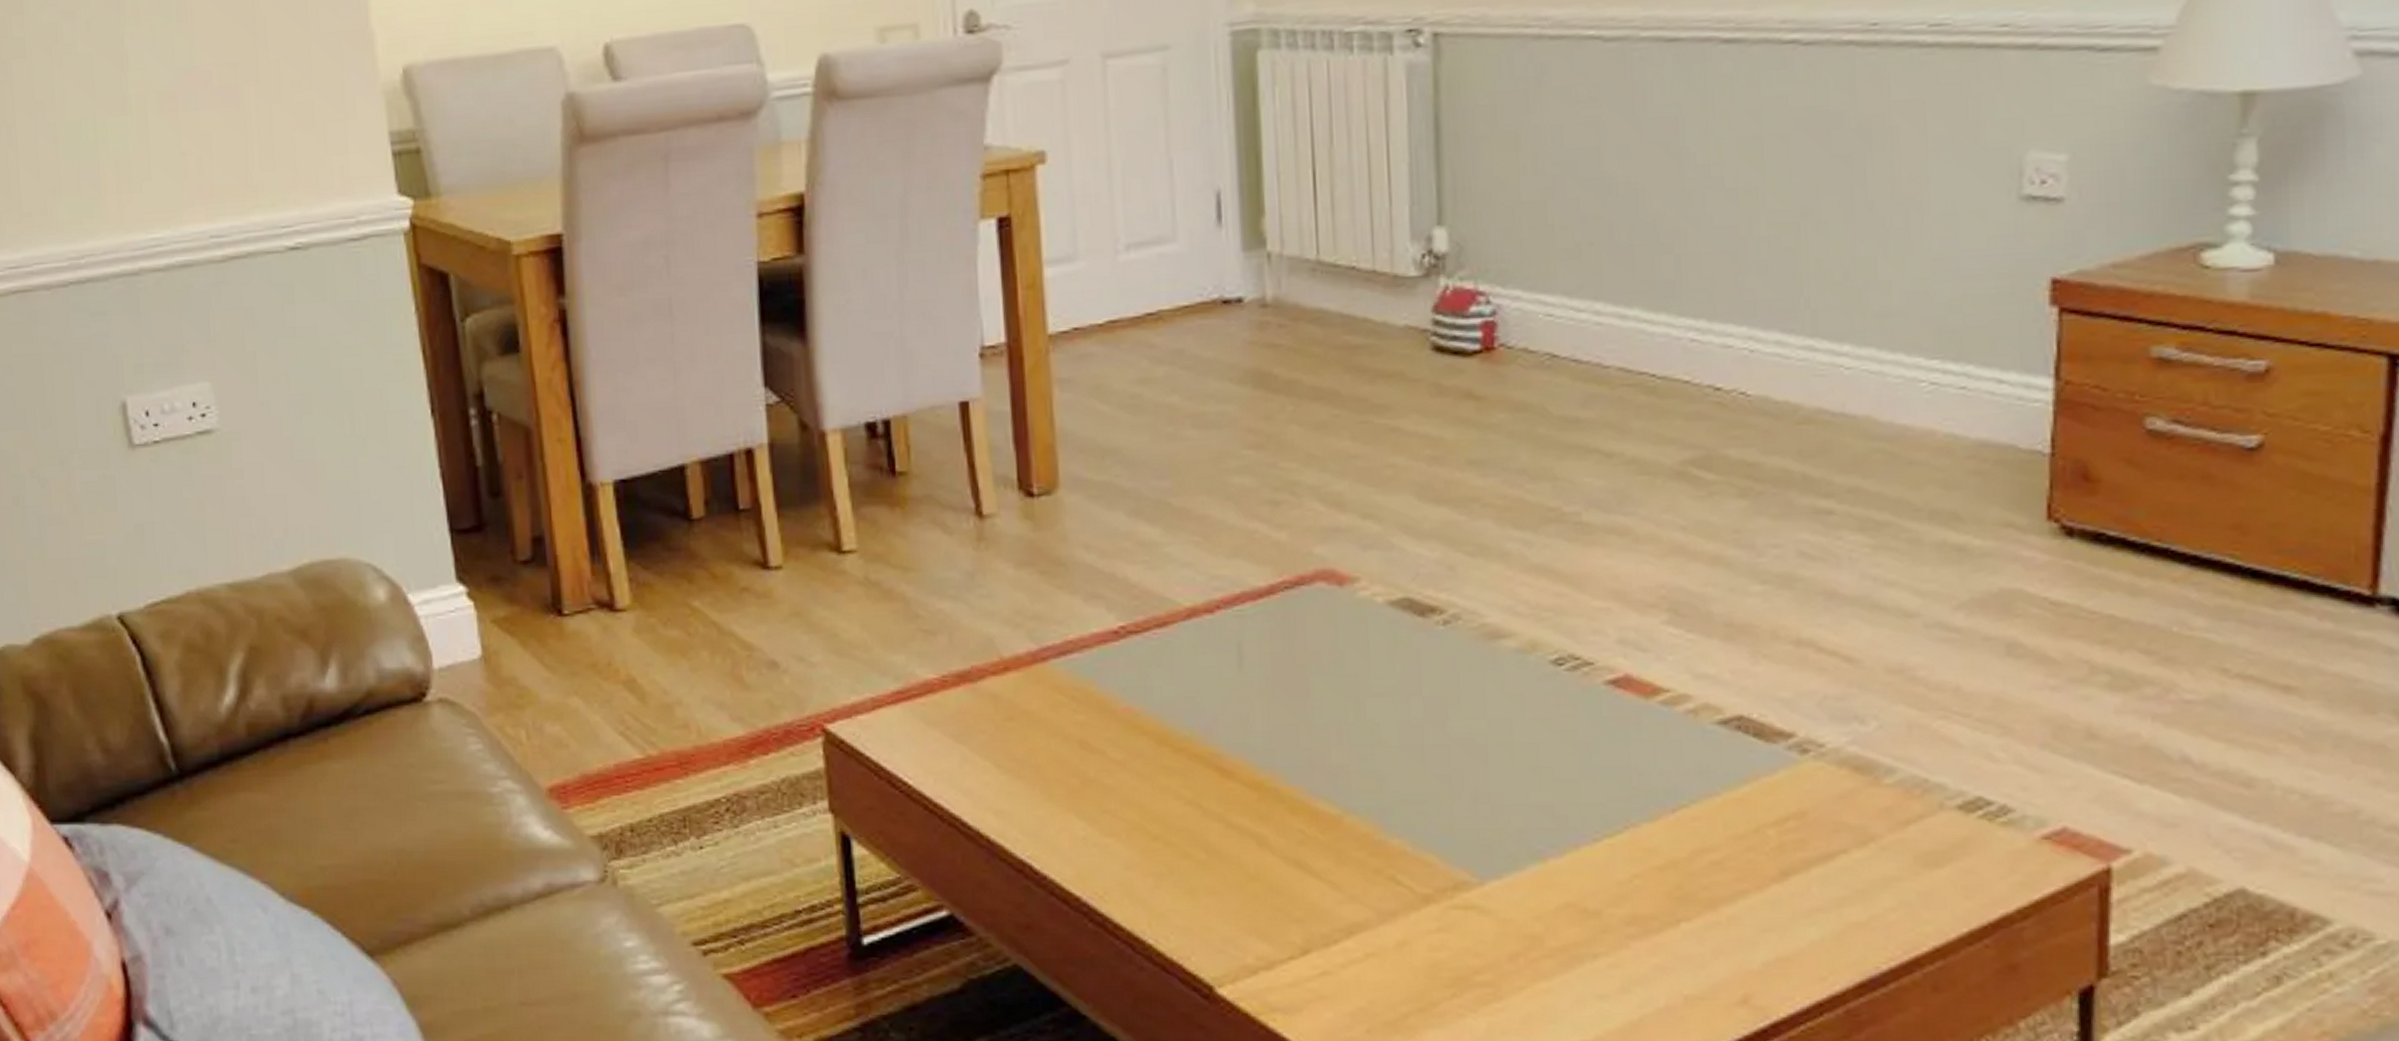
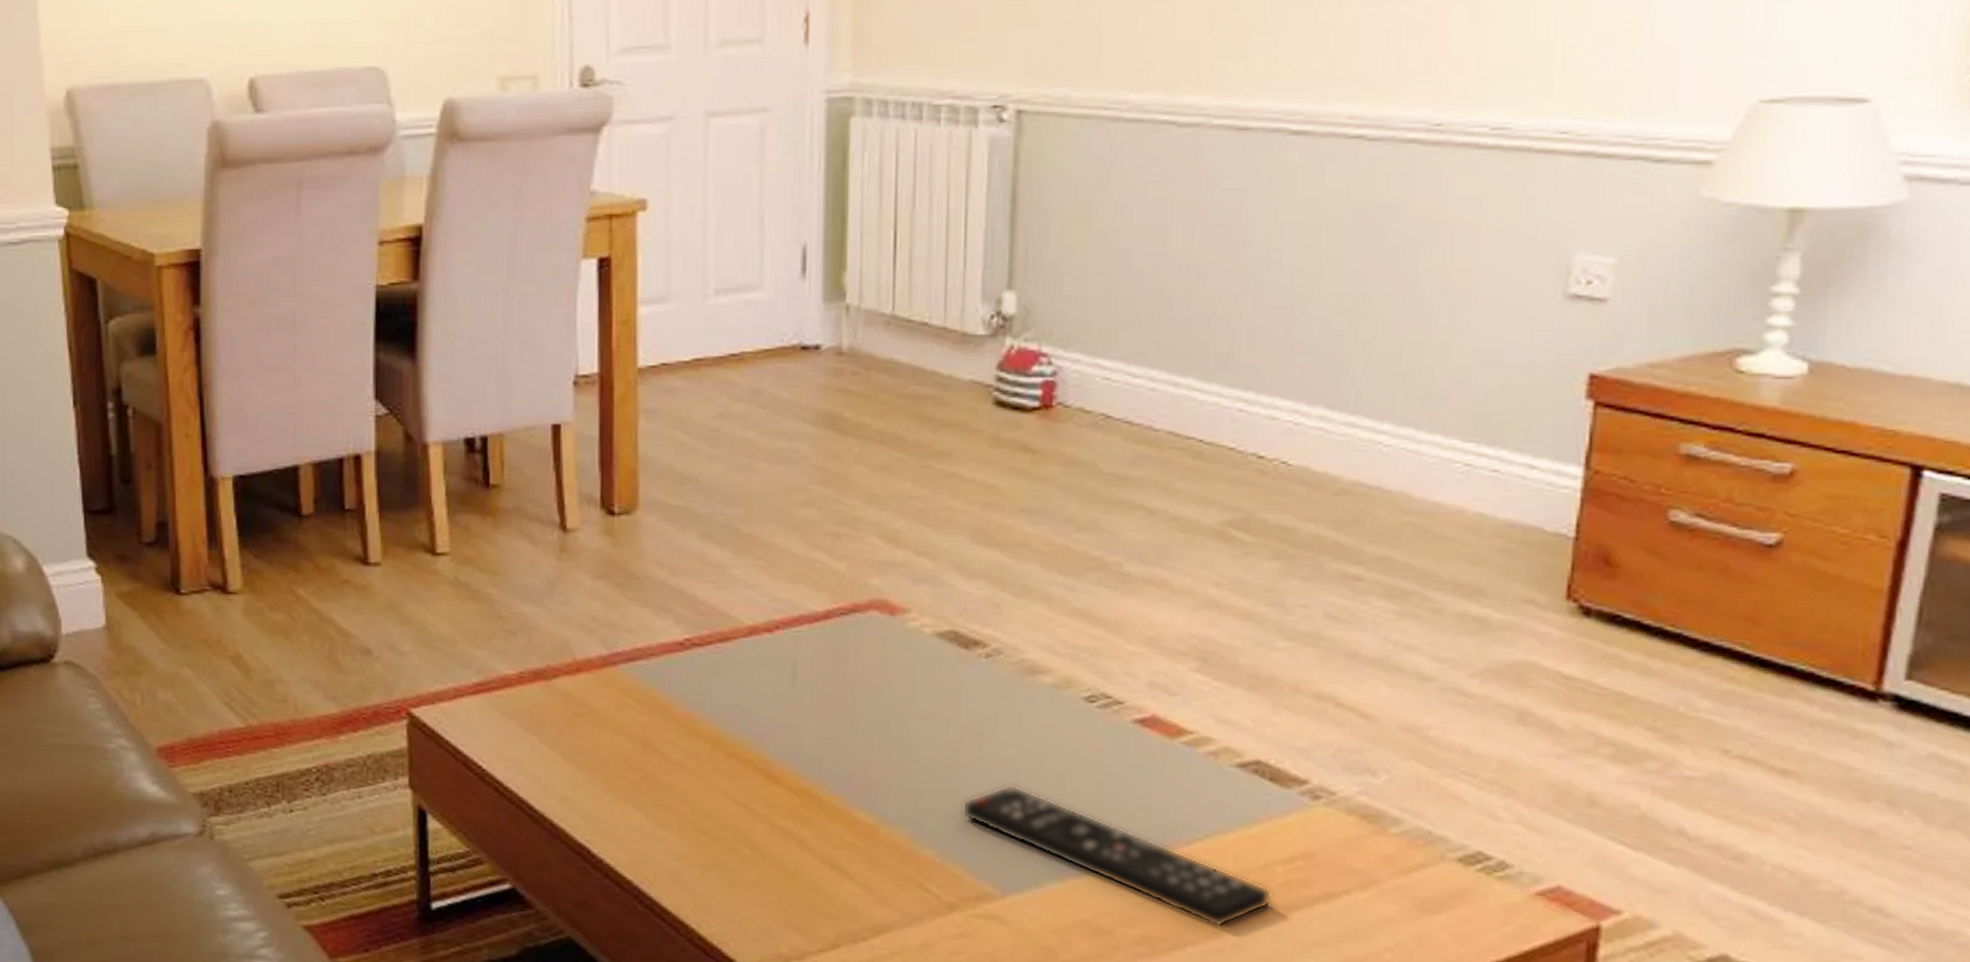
remote control: none [1430,760,1767,901] -> present [961,784,1273,928]

